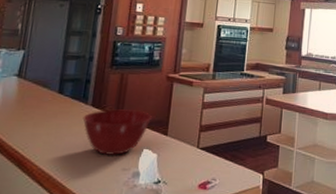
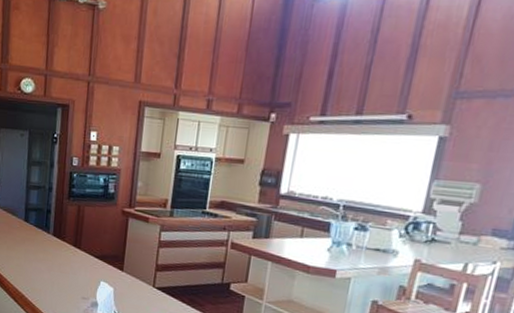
mixing bowl: present [82,109,152,155] -> none [46,240,108,284]

